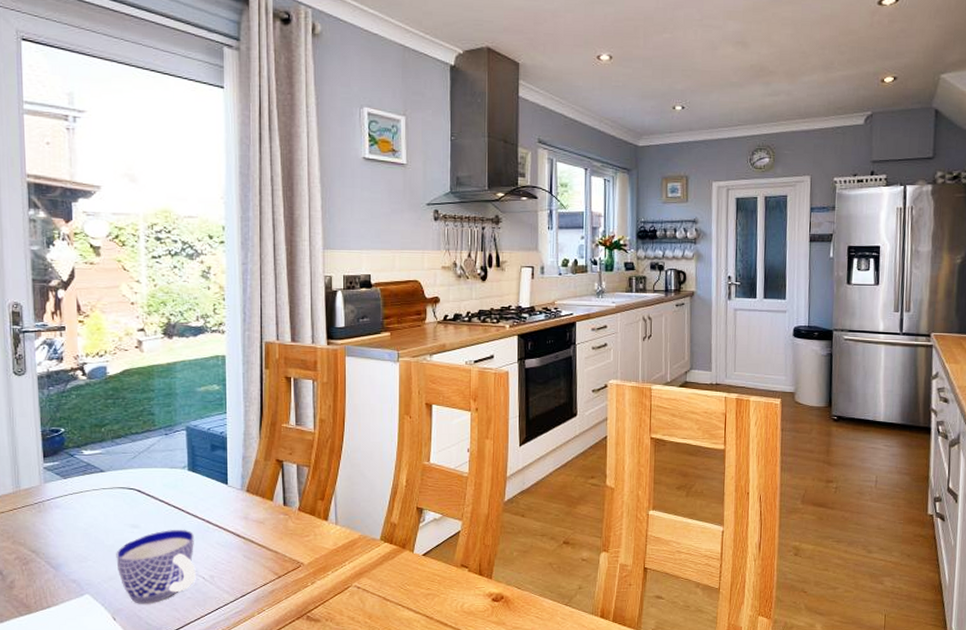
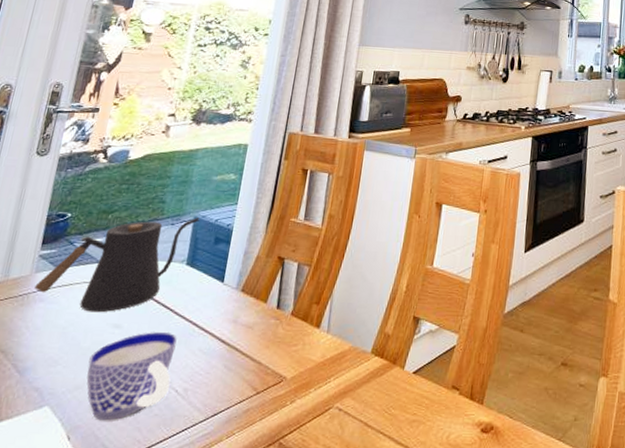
kettle: none [47,427,192,515] -> present [34,217,200,313]

